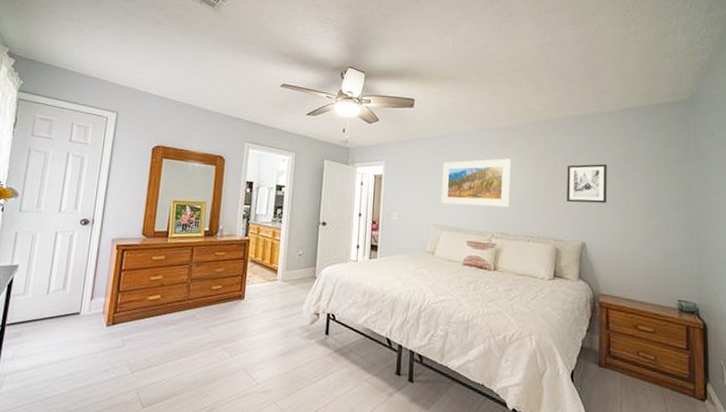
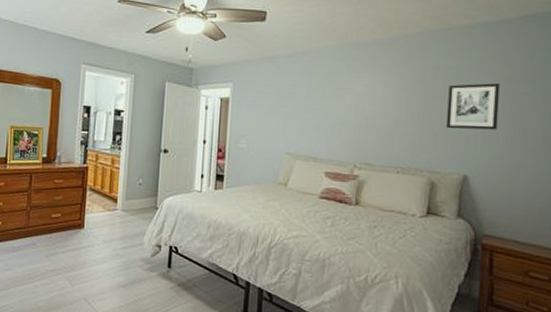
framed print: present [440,158,512,207] -> none [295,78,381,134]

